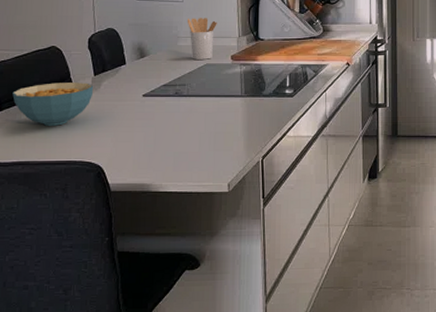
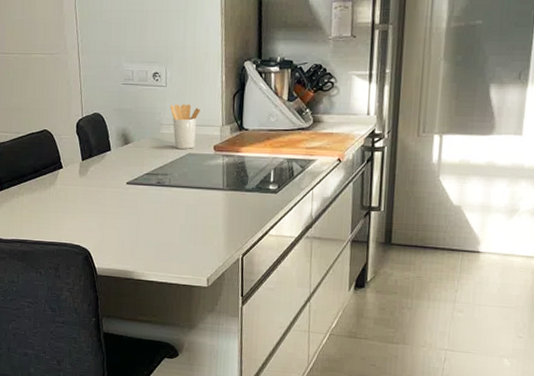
cereal bowl: present [12,82,94,126] -> none [11,166,82,208]

